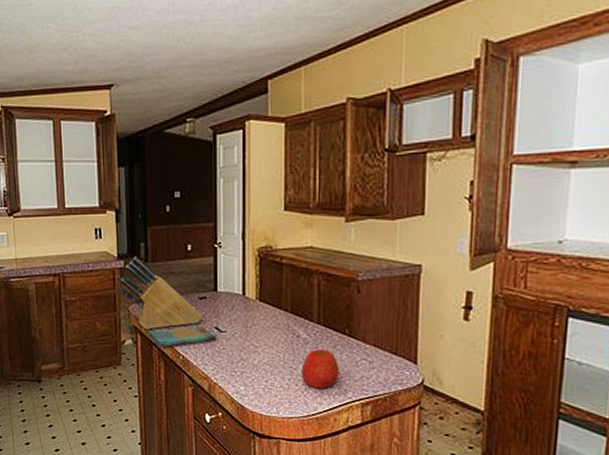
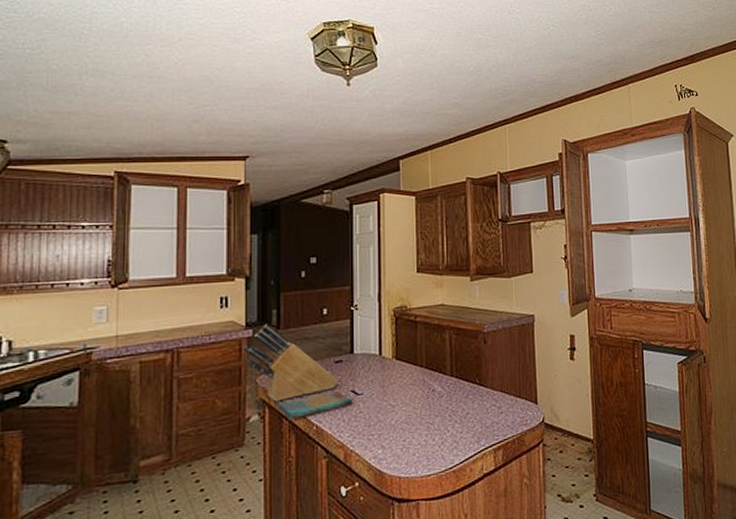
apple: present [301,349,339,389] -> none [437,400,472,441]

